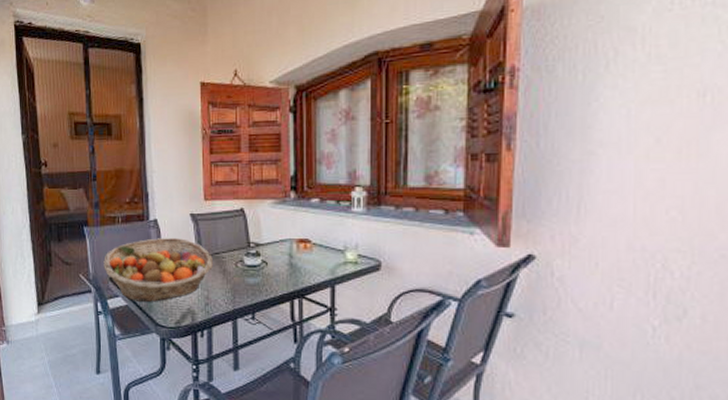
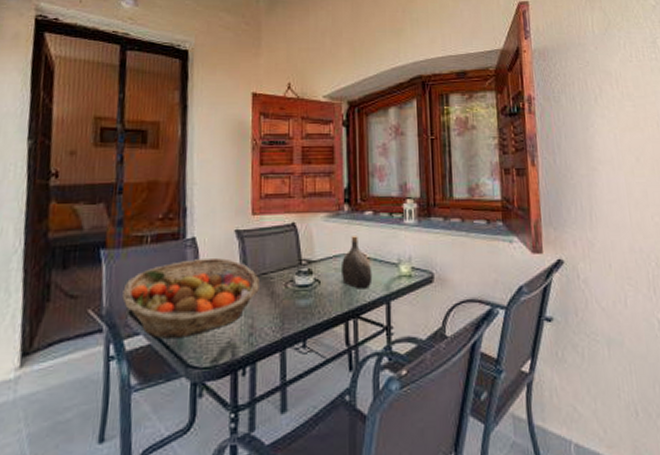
water jug: none [286,222,318,272] -> present [340,236,373,289]

